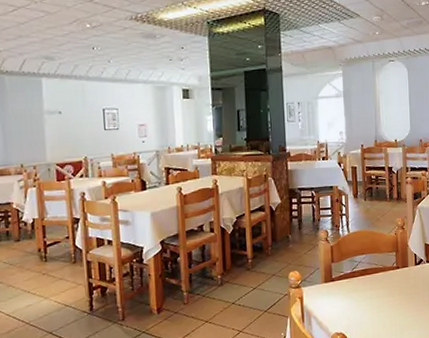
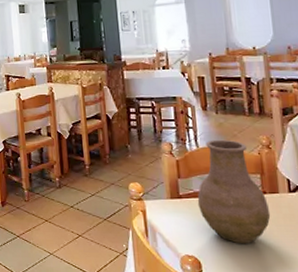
vase: none [346,223,402,316] -> present [197,139,271,244]

